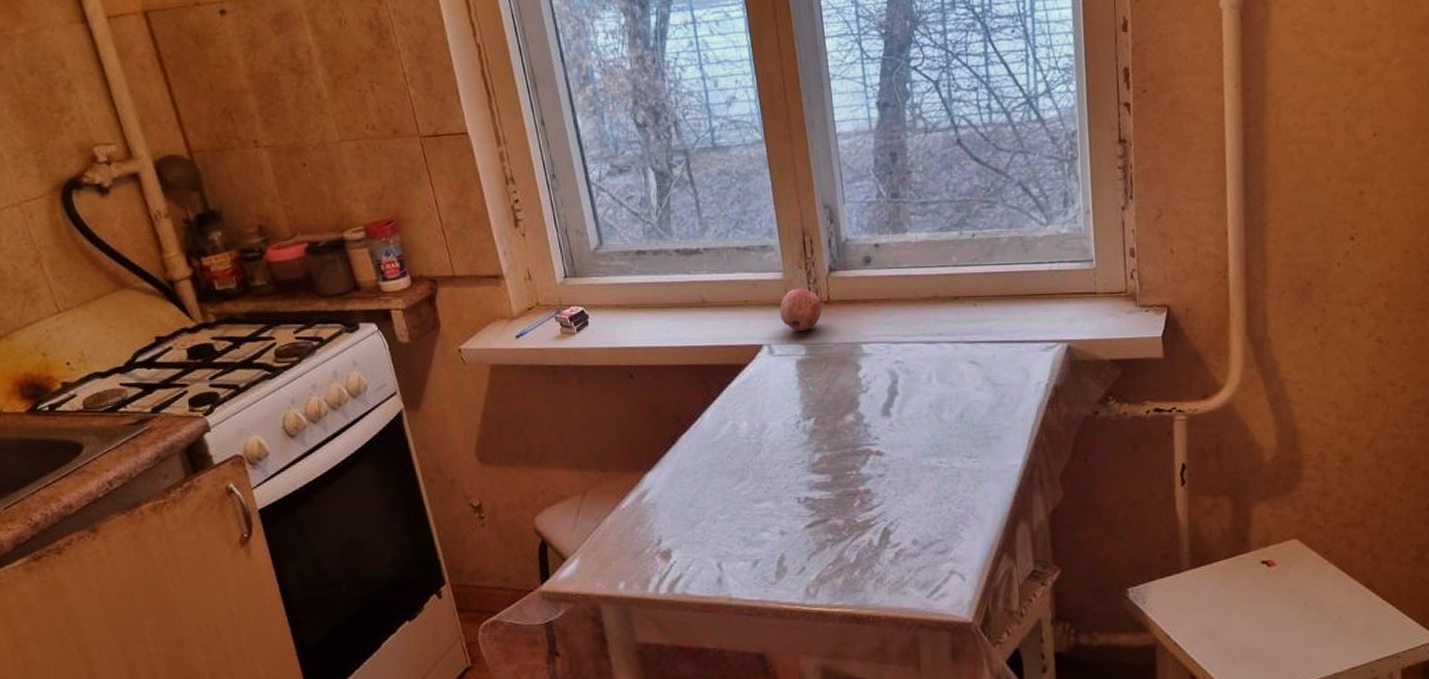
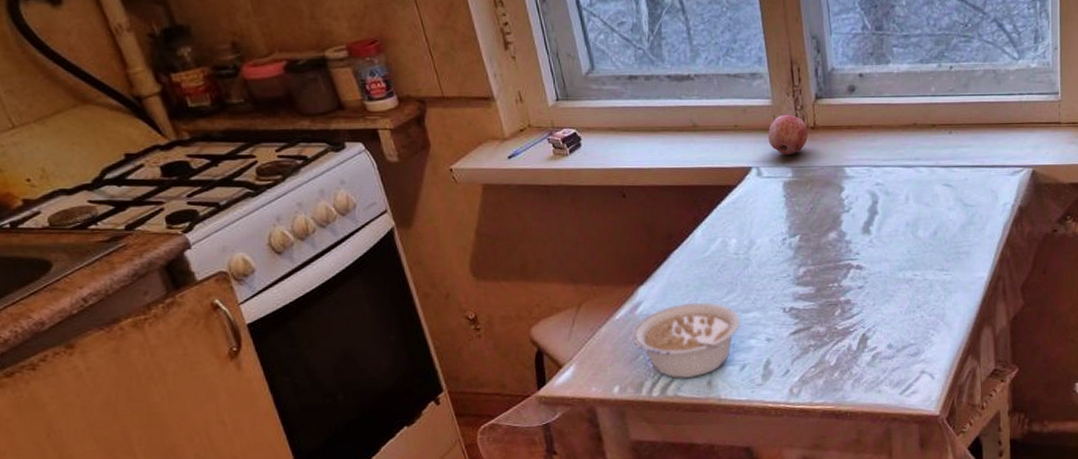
legume: none [638,490,752,575] -> present [632,302,740,379]

